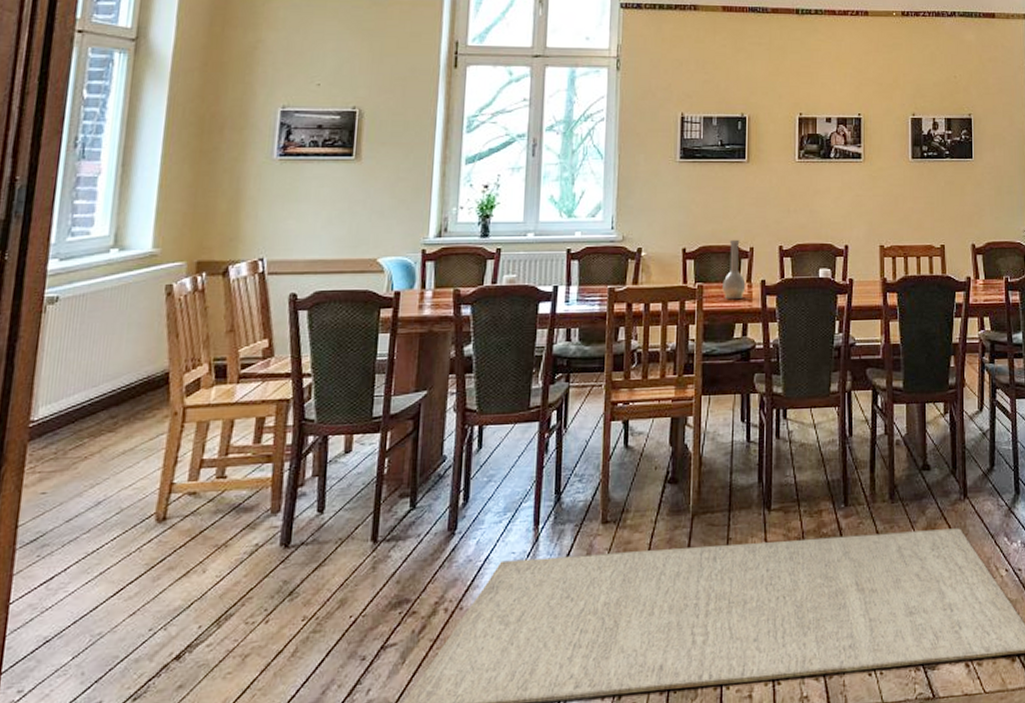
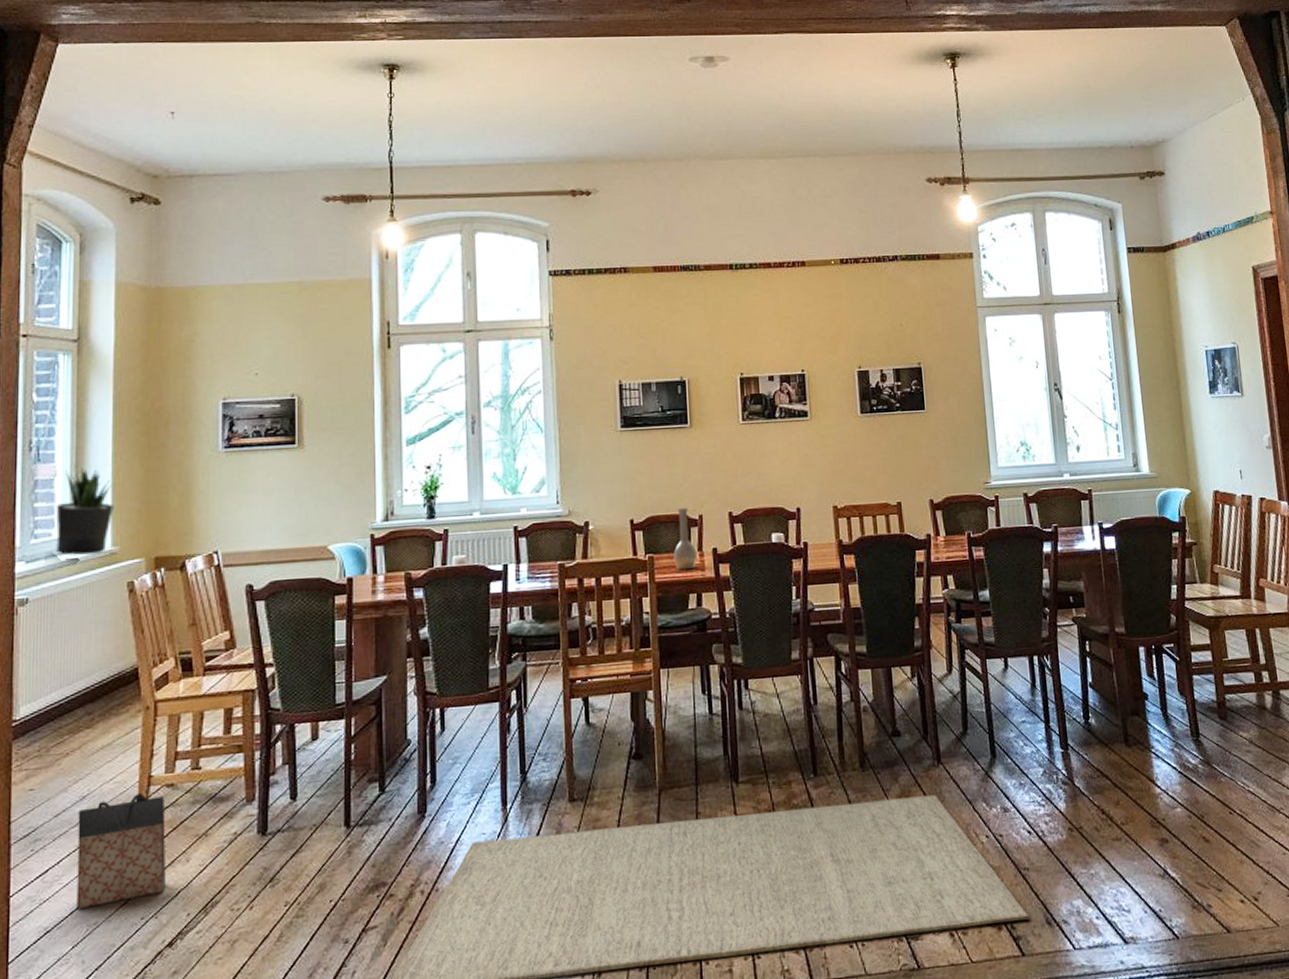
bag: none [80,501,185,620] -> present [76,793,167,910]
planter: none [93,163,160,256] -> present [55,464,114,556]

